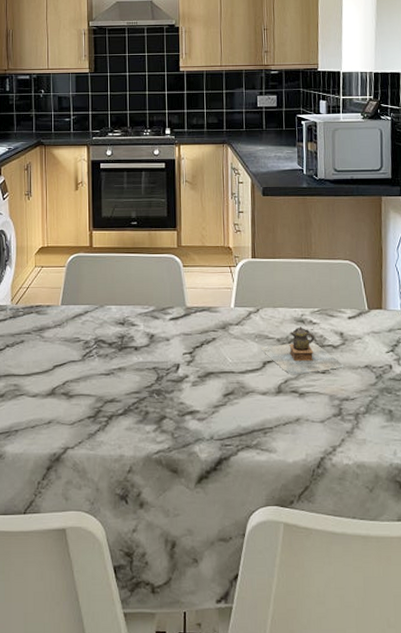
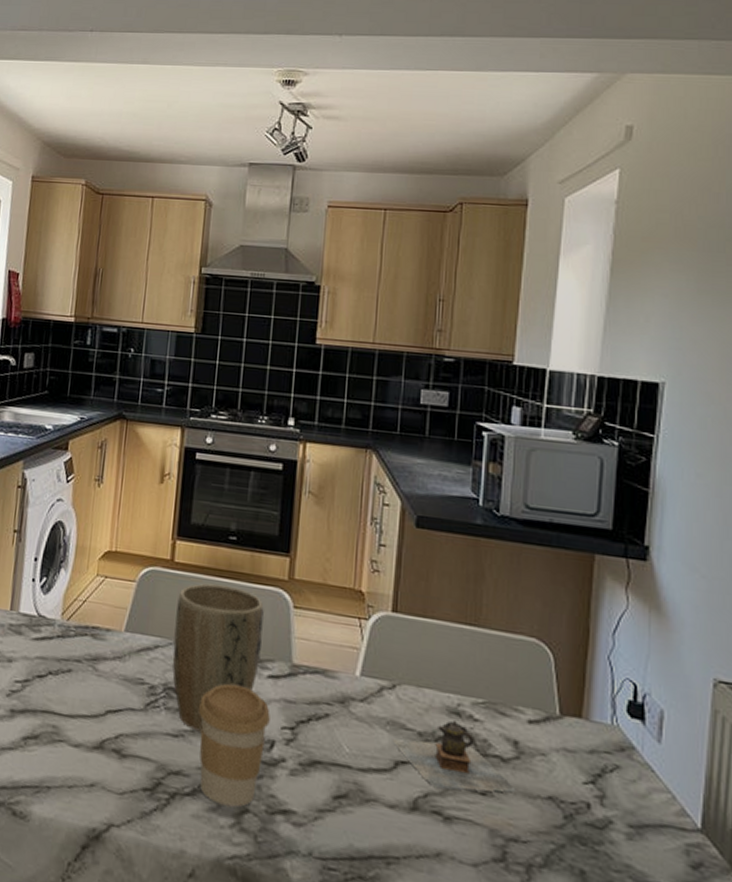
plant pot: none [98,259,163,368] -> present [172,583,264,732]
coffee cup: none [123,329,174,417] -> present [199,683,270,808]

